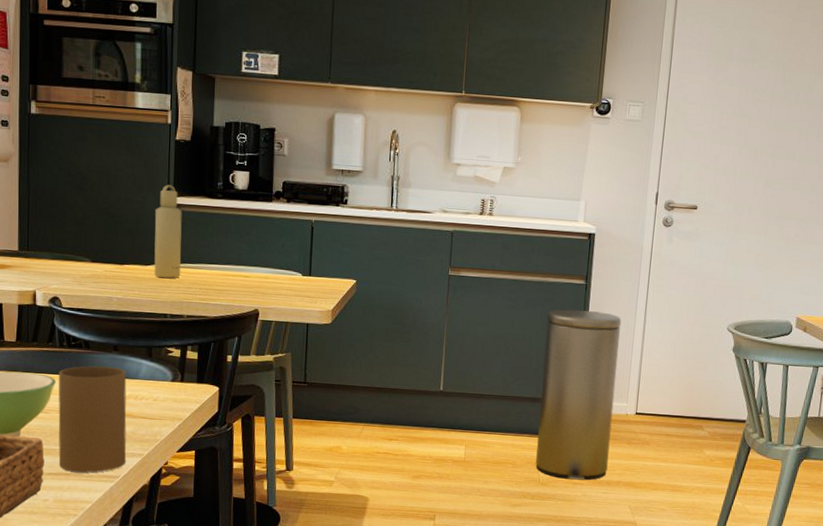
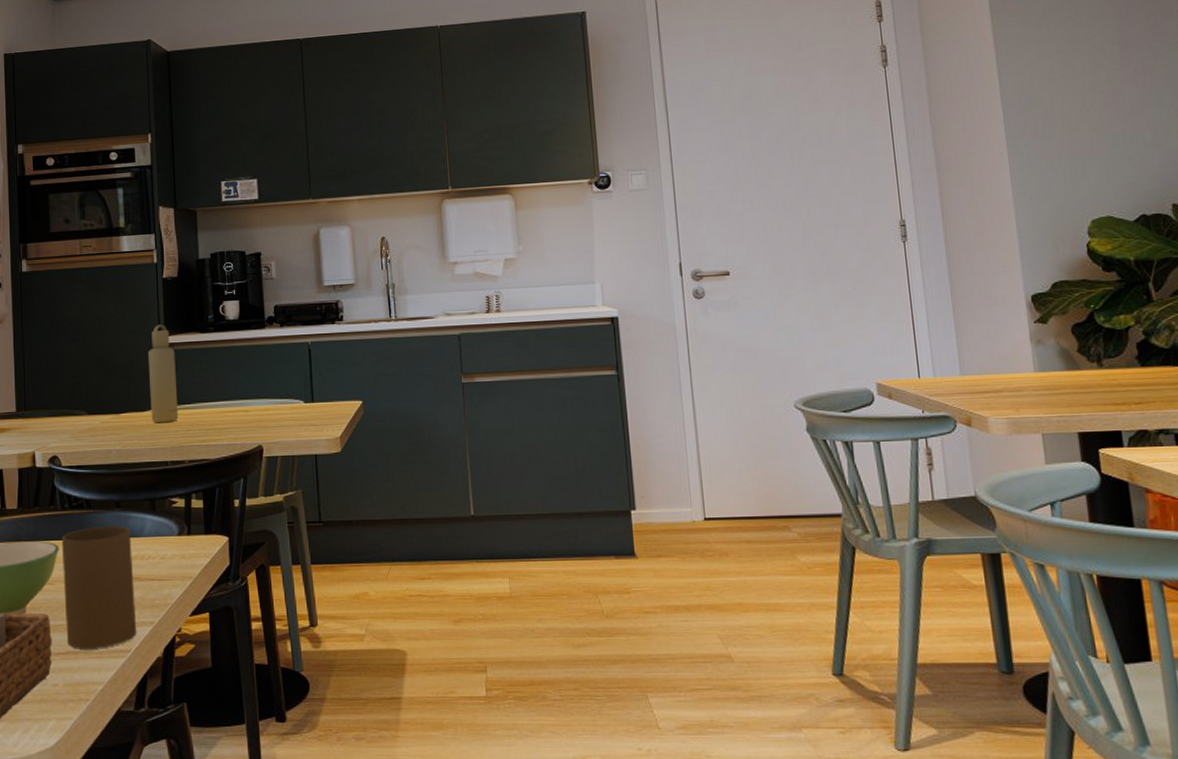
pedal bin: present [535,309,622,480] -> none [580,404,683,608]

